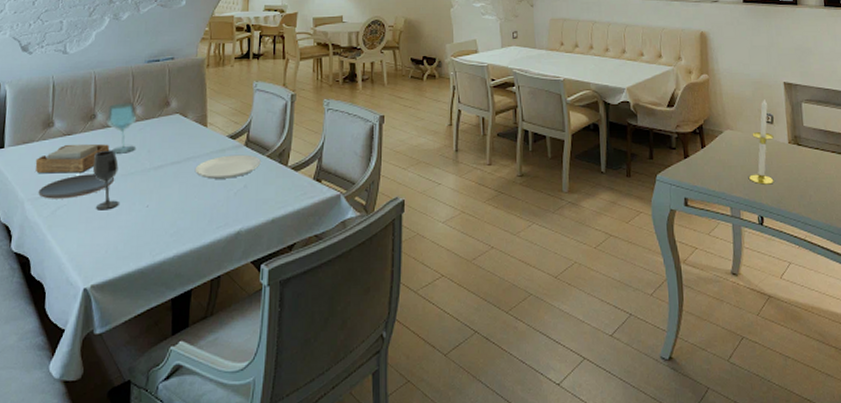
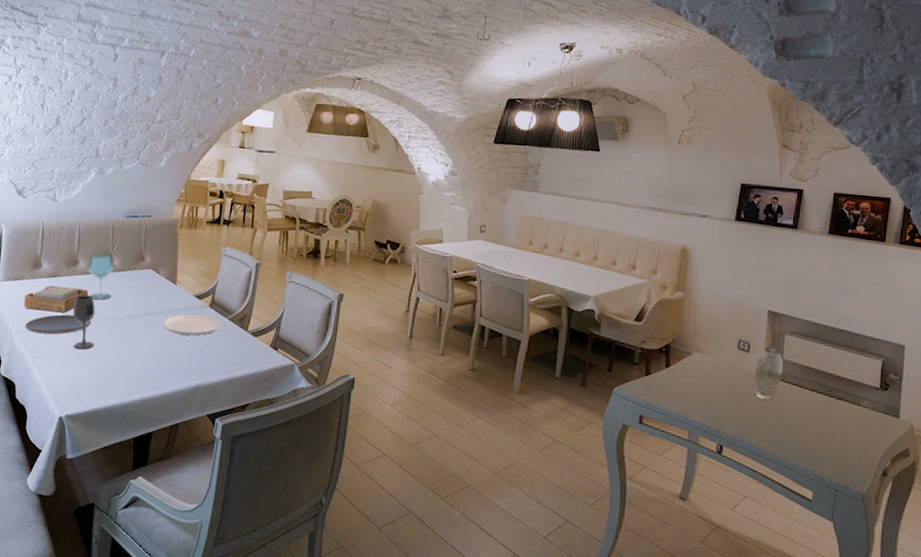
candle: present [748,98,774,185] -> none [712,324,748,415]
vase: none [780,116,806,166] -> present [753,346,784,400]

